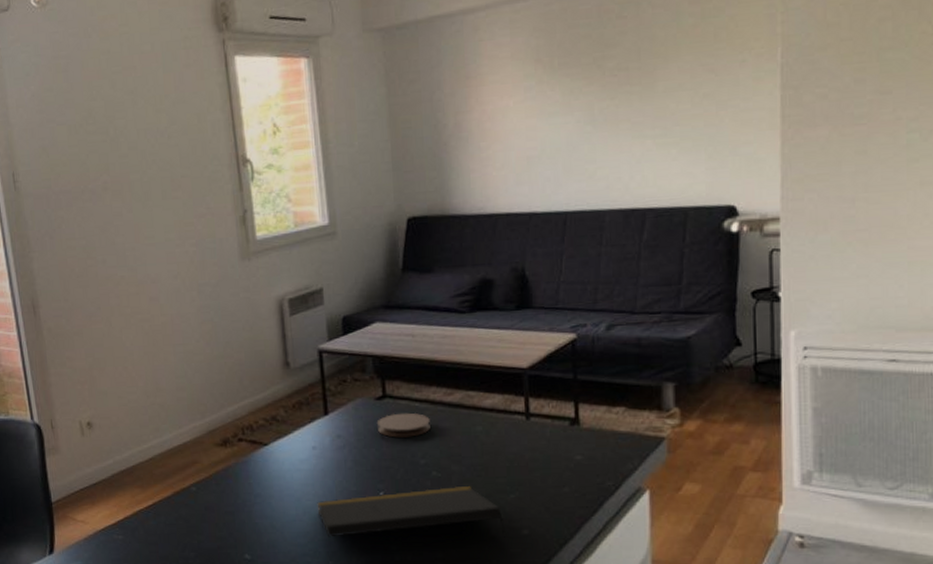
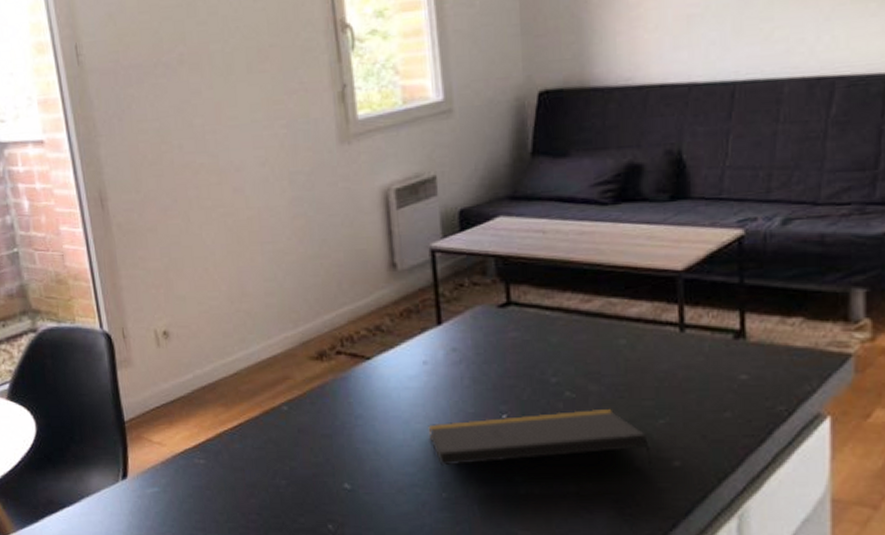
coaster: present [376,412,430,438] -> none [499,322,564,352]

